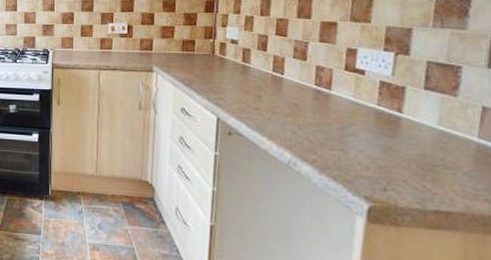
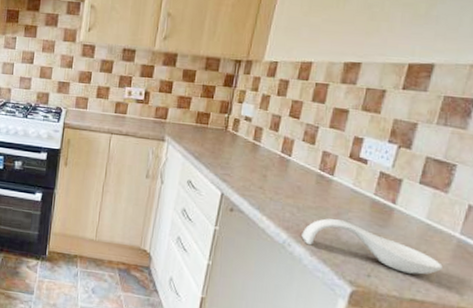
spoon rest: none [306,134,465,184] -> present [301,218,443,275]

